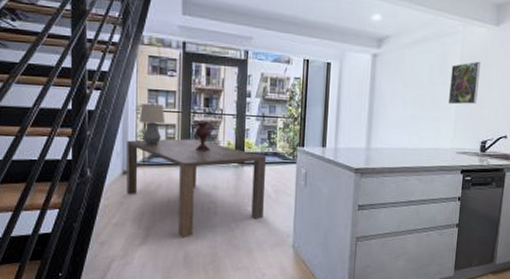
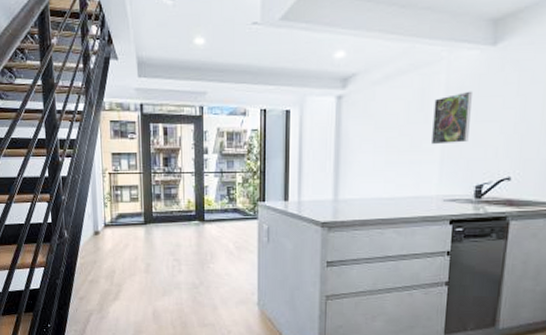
dining table: present [126,139,267,238] -> none [96,199,227,295]
lamp: present [139,103,166,146] -> none [105,166,129,207]
decorative urn: present [191,120,214,152] -> none [152,179,174,211]

